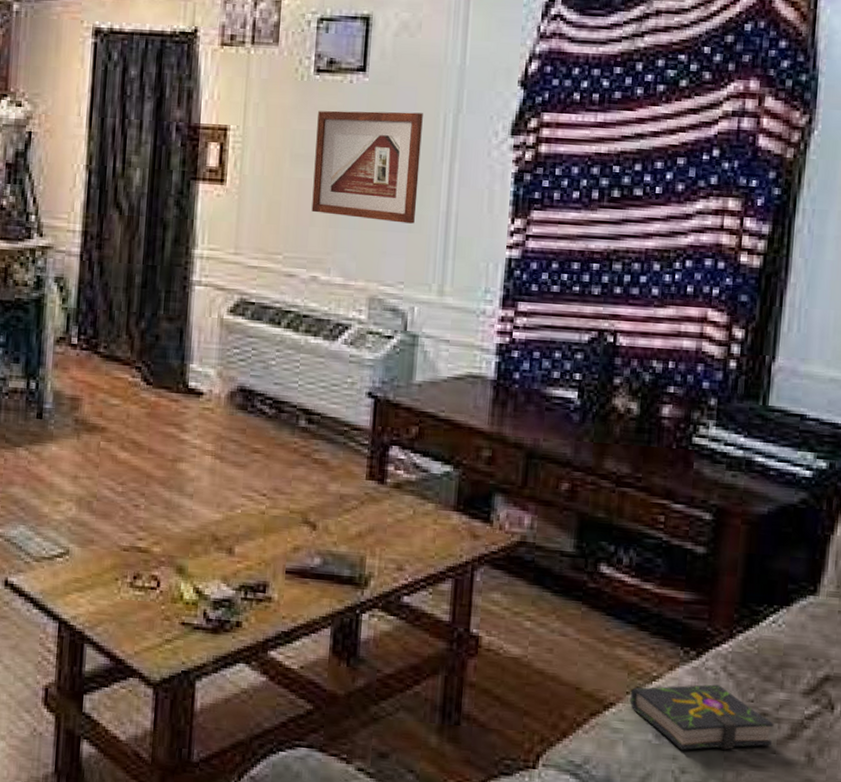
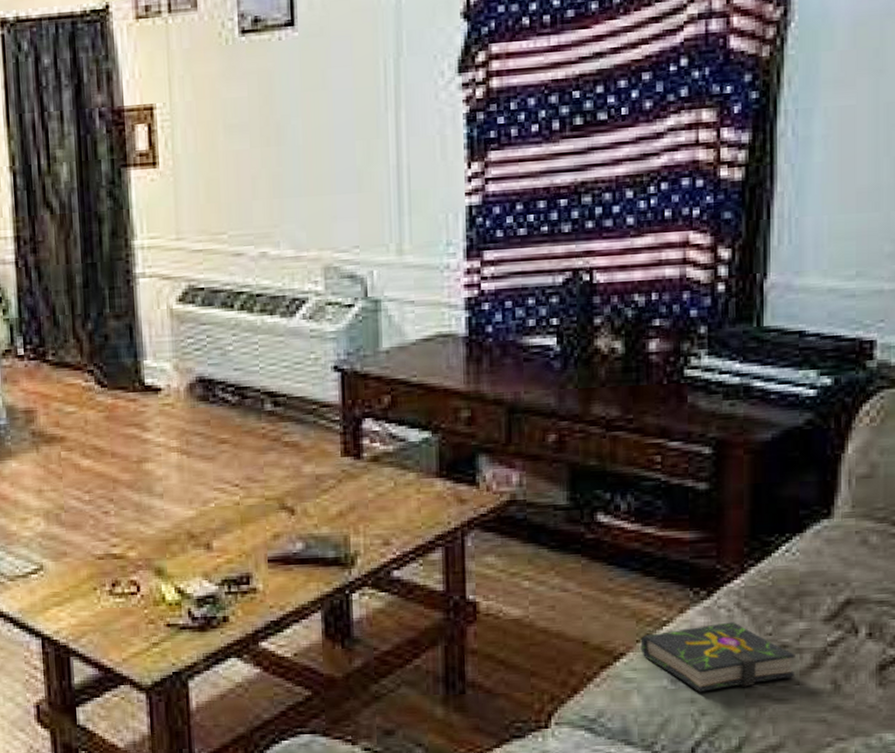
picture frame: present [311,110,423,224] -> none [248,62,364,185]

